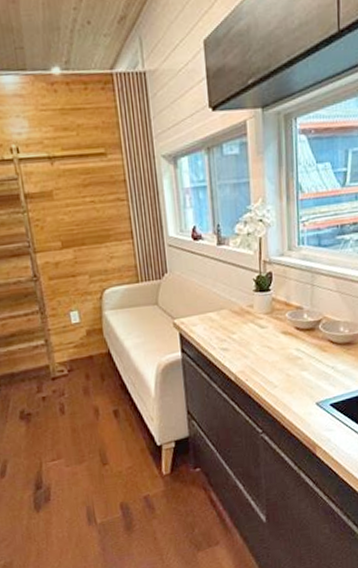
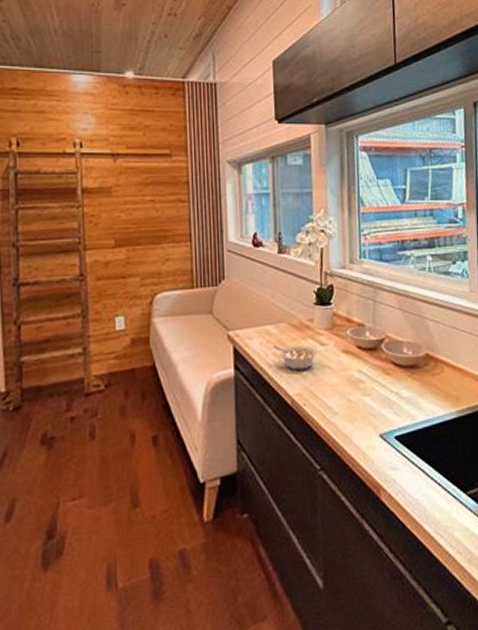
legume: none [216,328,258,352] -> present [274,345,318,371]

